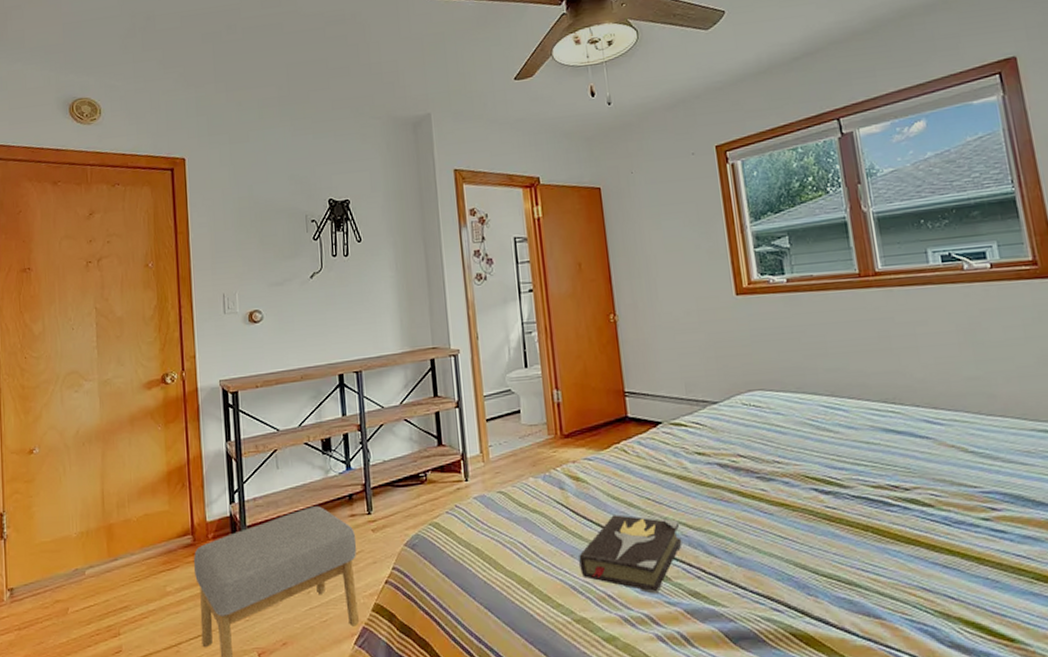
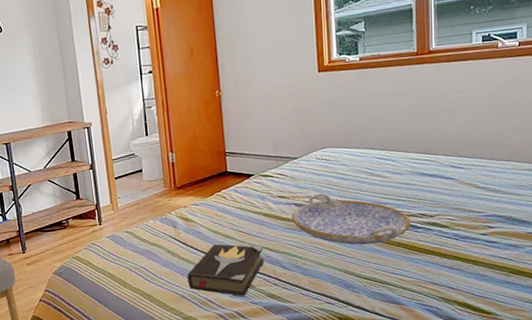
serving tray: none [715,451,879,527] -> present [292,193,410,245]

